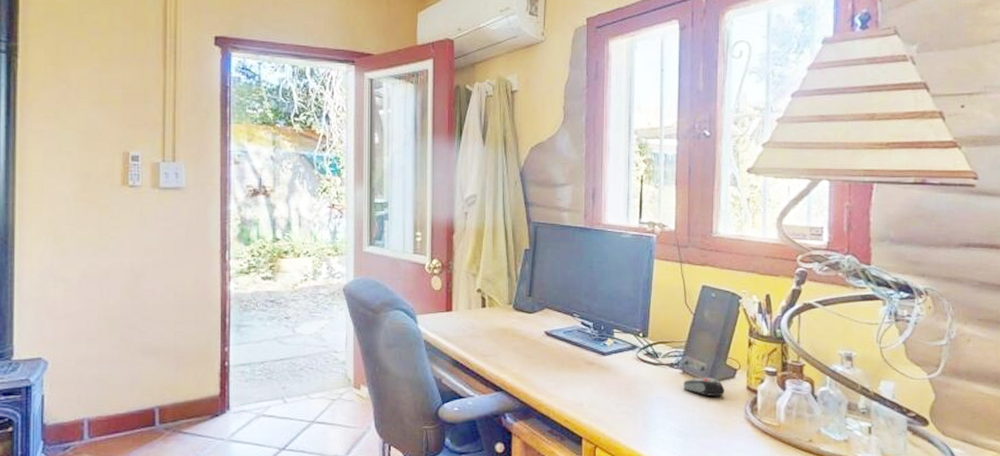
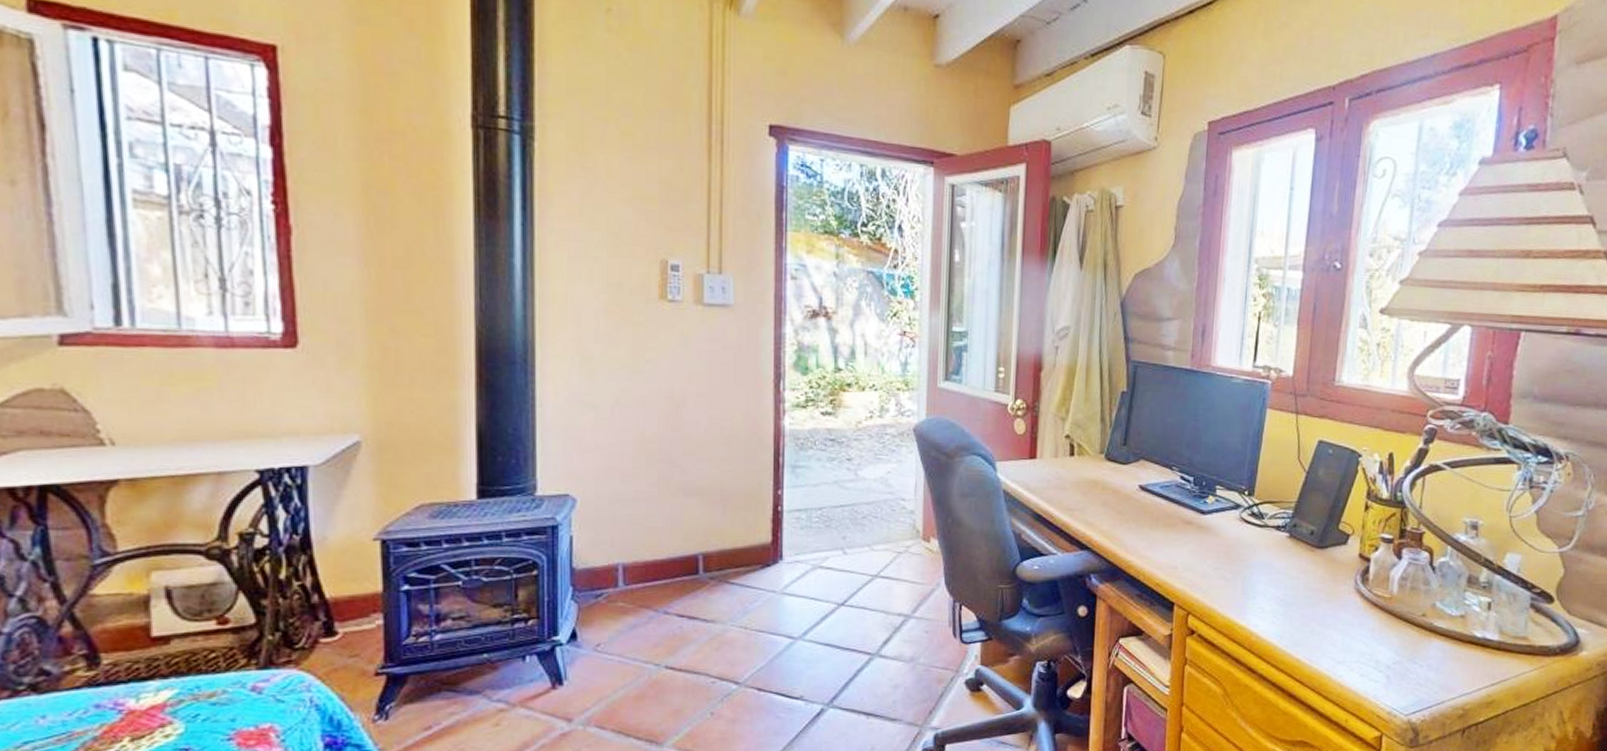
computer mouse: present [684,377,725,397] -> none [1289,542,1335,565]

